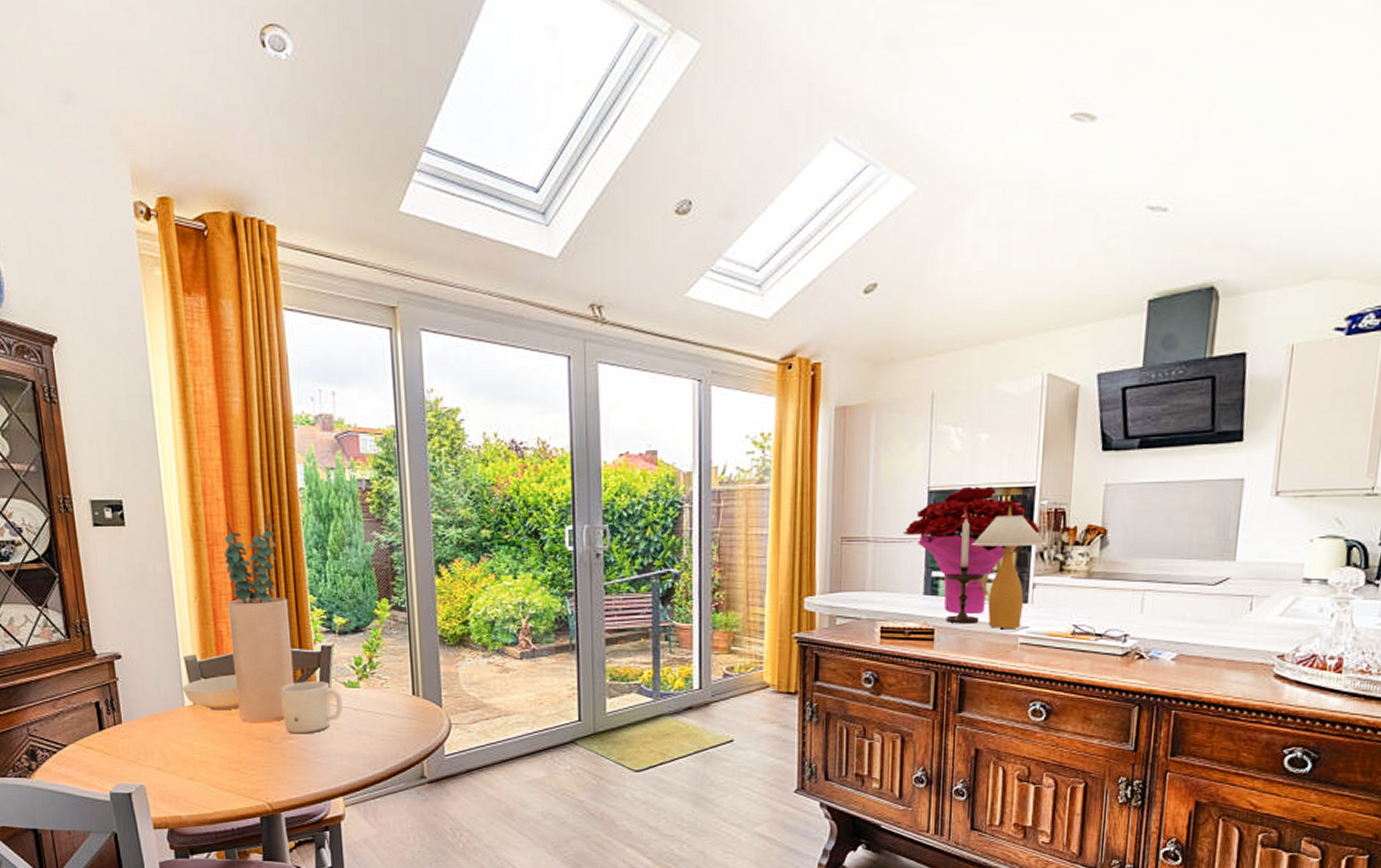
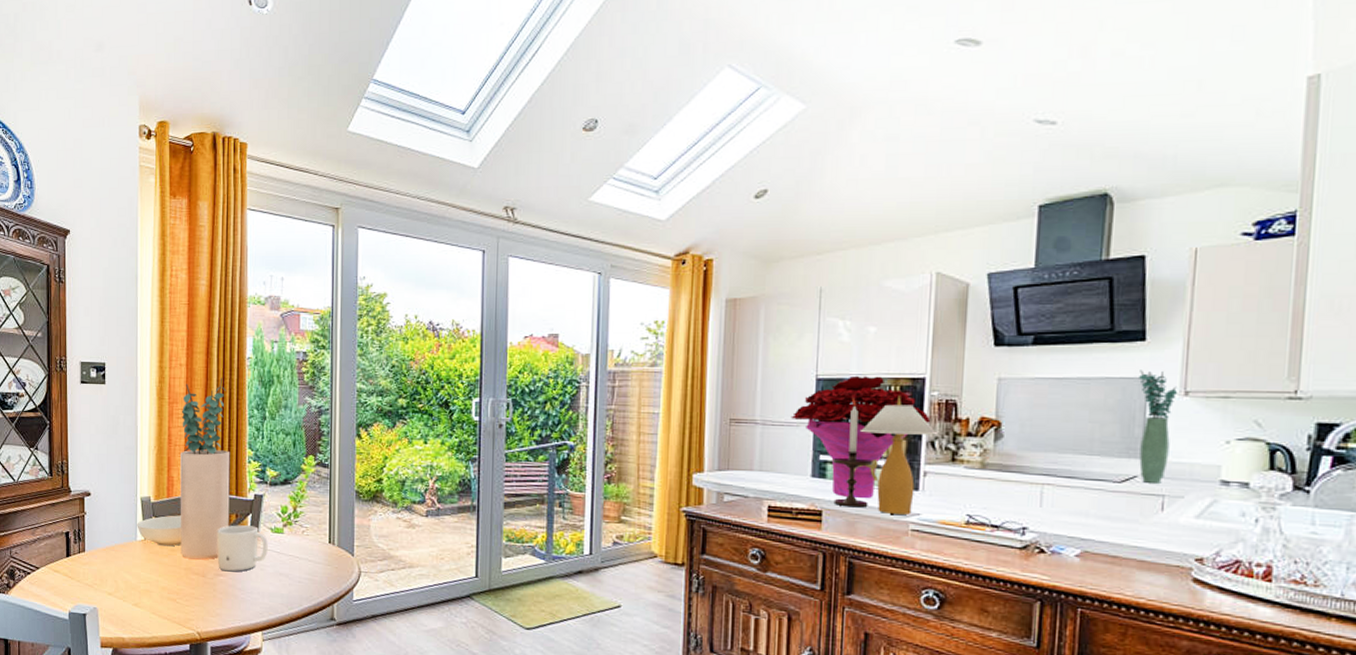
vase: none [1232,471,1270,584] -> present [1139,370,1178,483]

